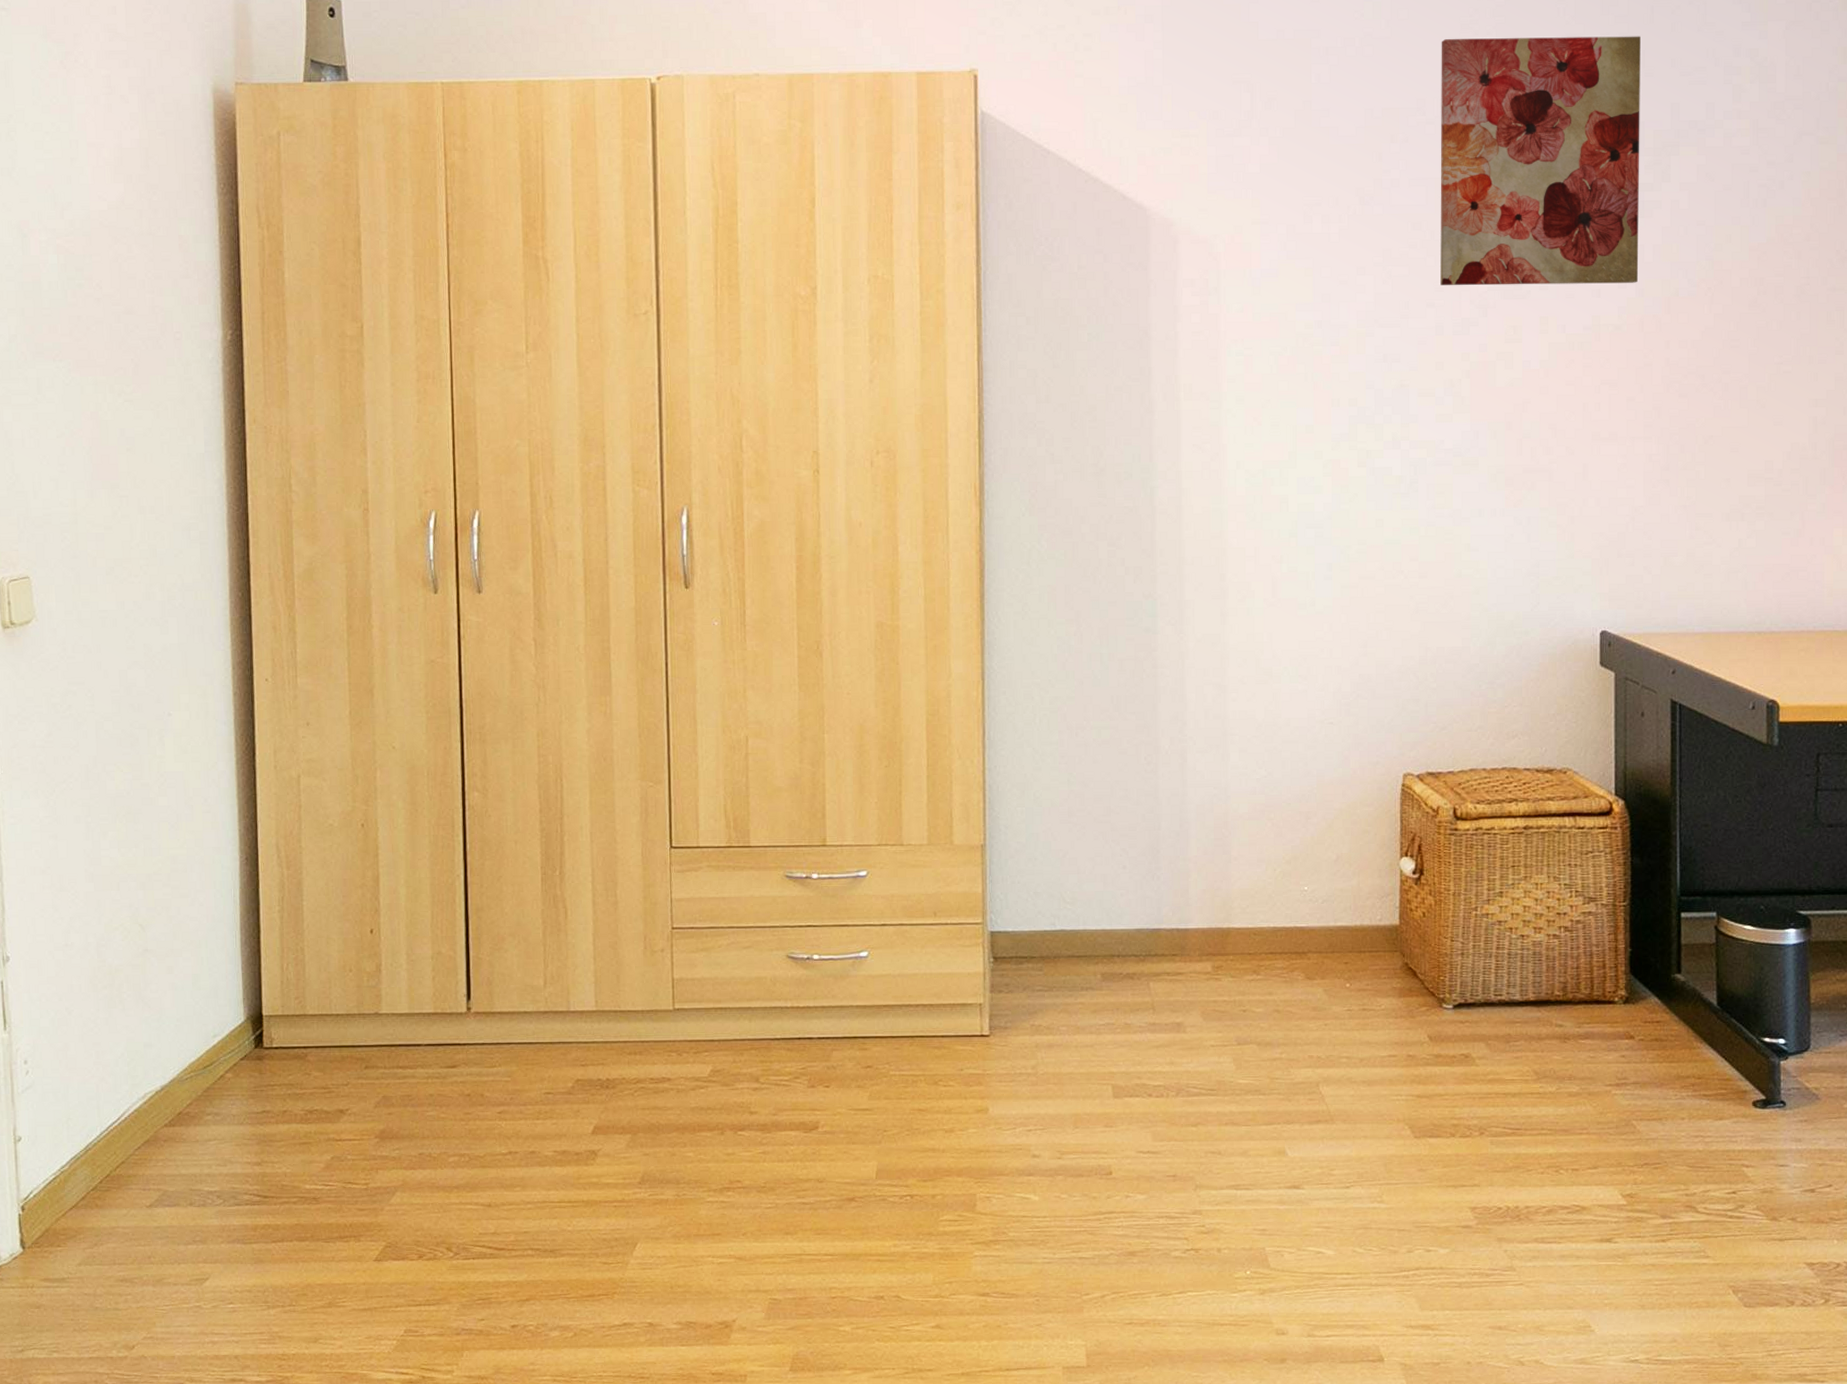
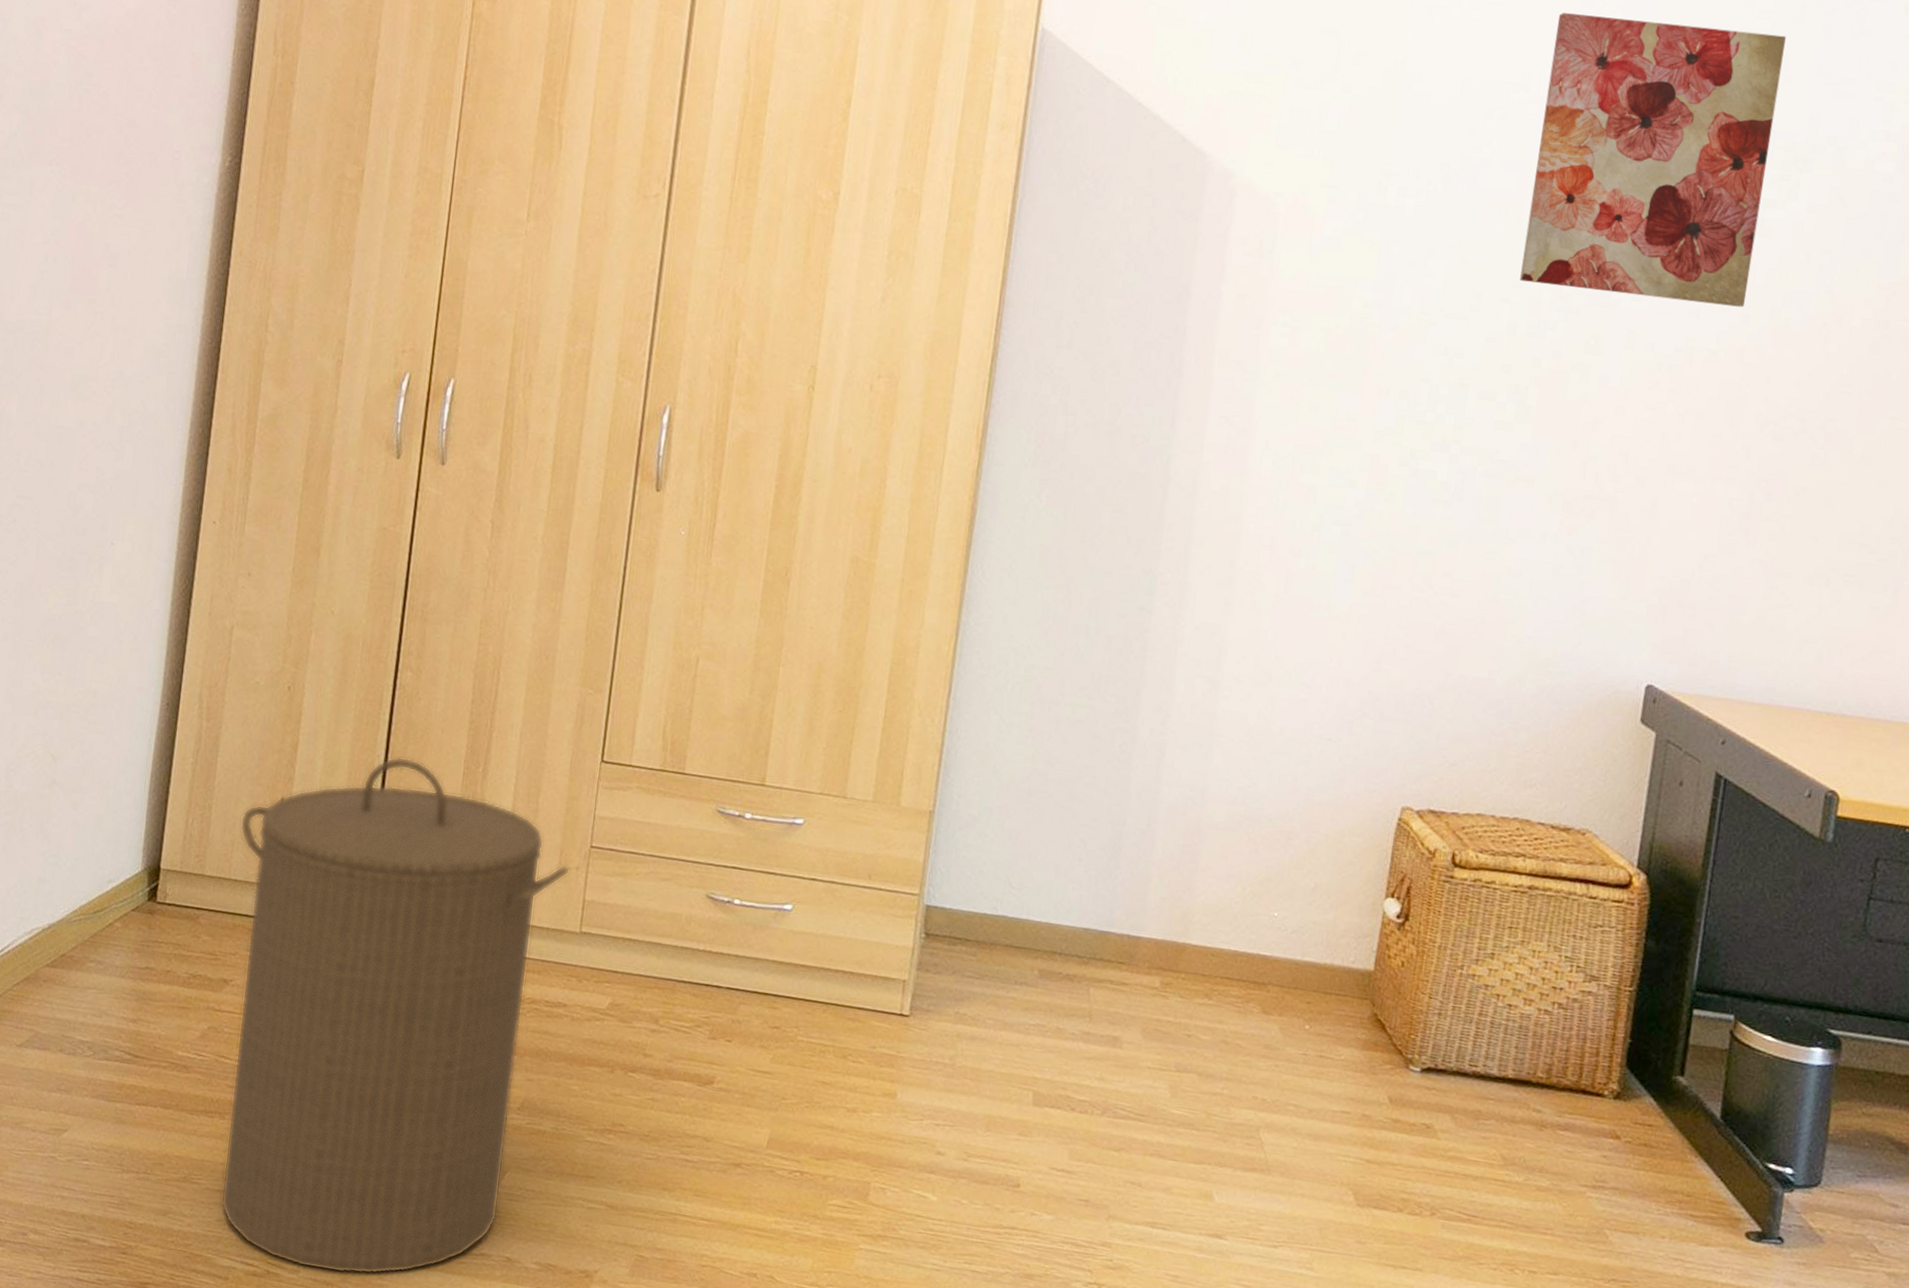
laundry hamper: none [334,873,655,1367] -> present [220,756,570,1275]

